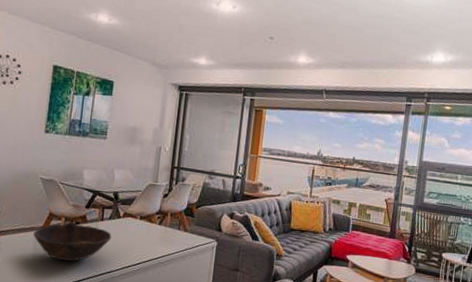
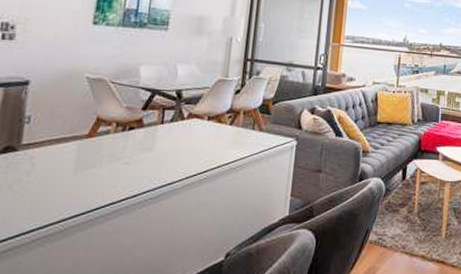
bowl: present [34,222,112,261] -> none [76,127,174,174]

